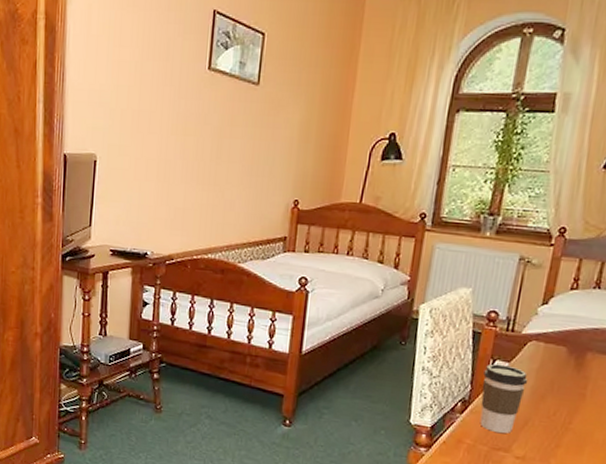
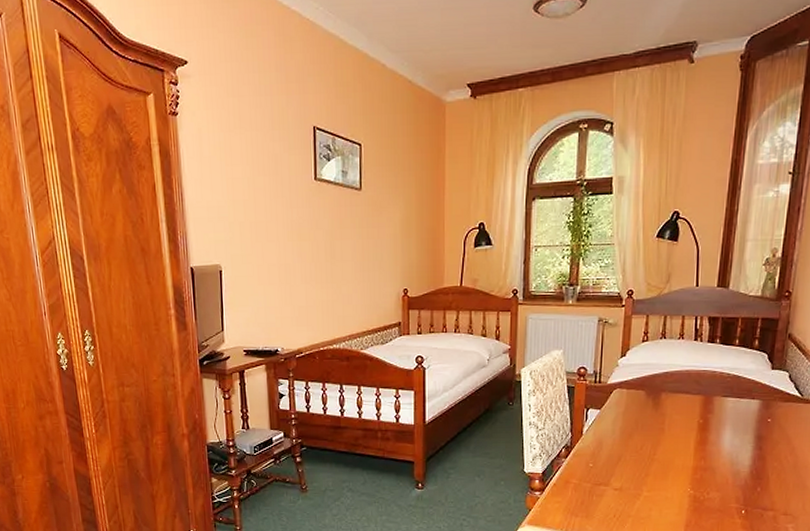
coffee cup: present [479,363,528,434] -> none [580,412,616,471]

